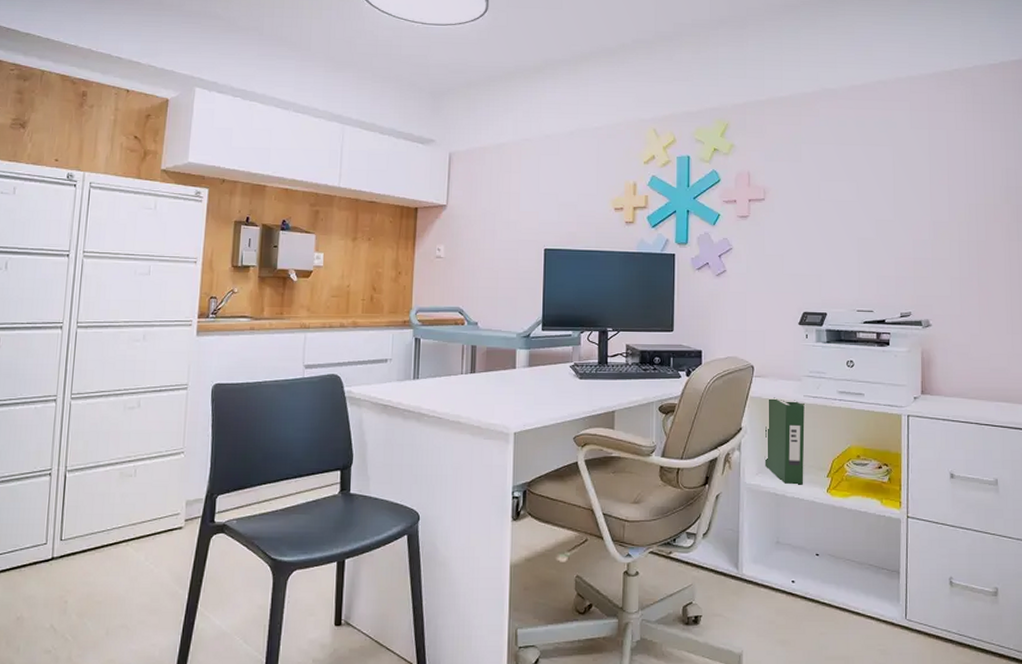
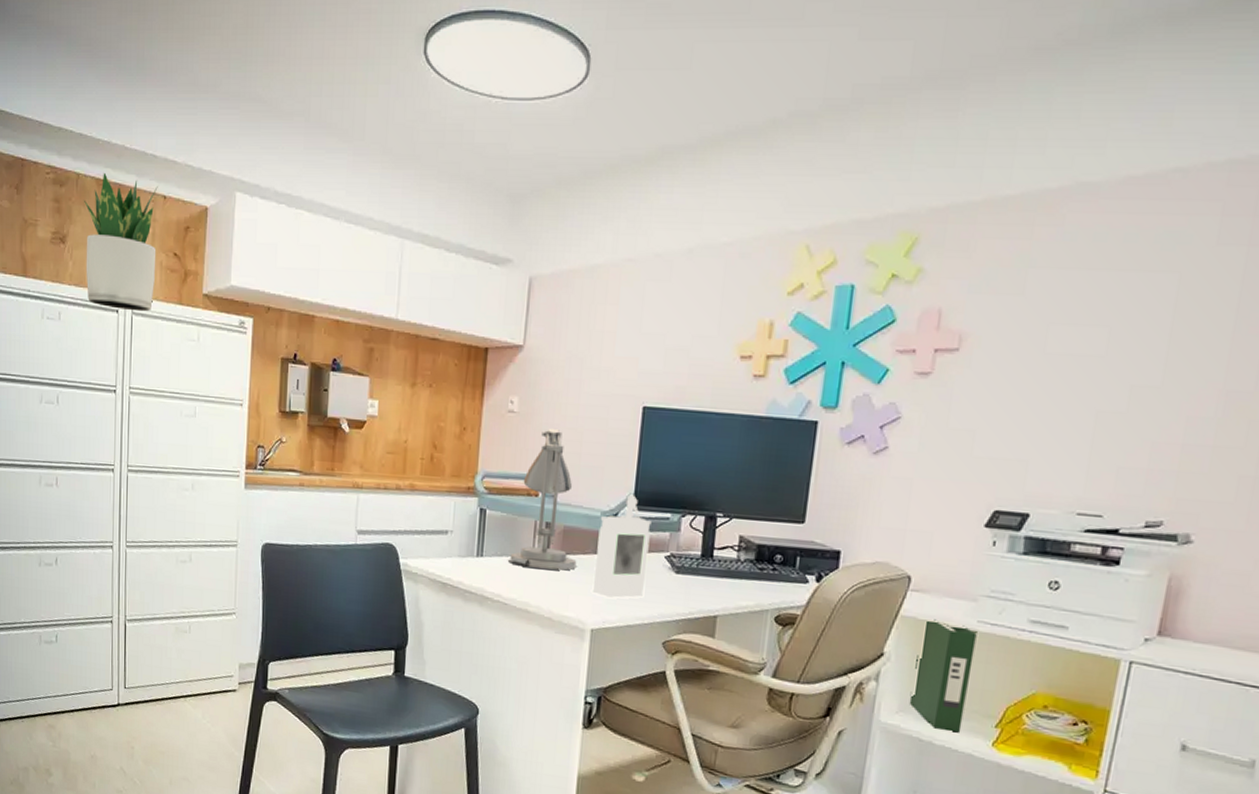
planter: none [45,70,122,185] -> present [84,172,158,312]
desk lamp: none [441,268,499,386] -> present [508,428,577,571]
tissue box: none [513,318,557,405] -> present [592,494,651,599]

